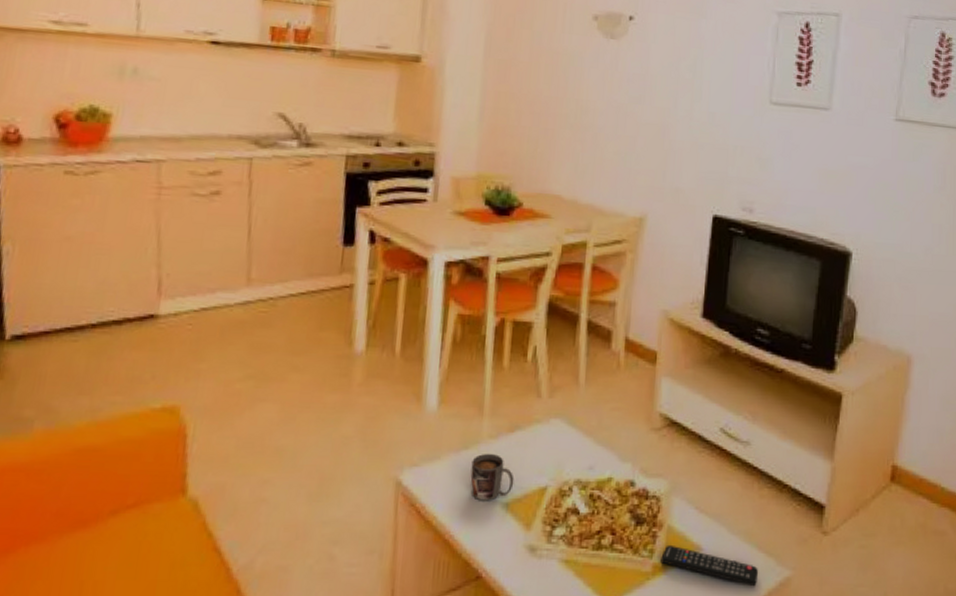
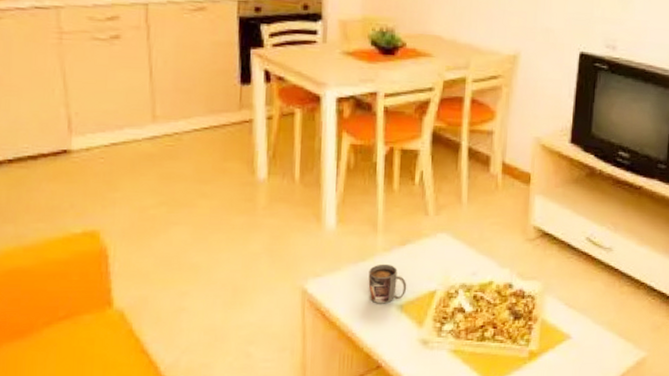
remote control: present [661,544,759,587] -> none [536,334,619,366]

